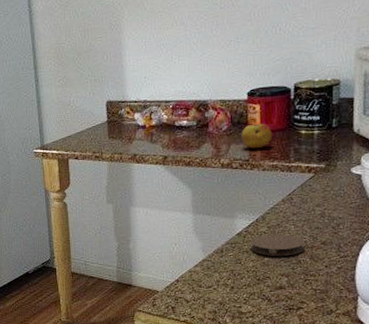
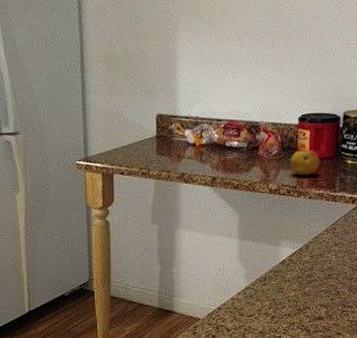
coaster: present [251,234,305,257] -> none [293,264,344,287]

